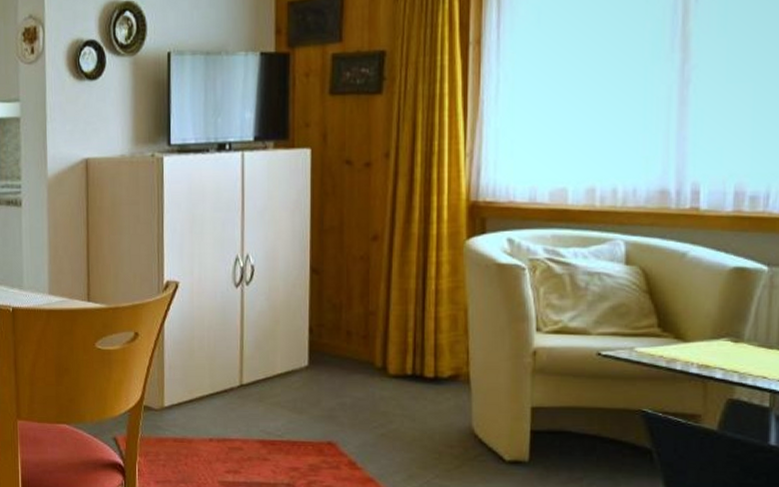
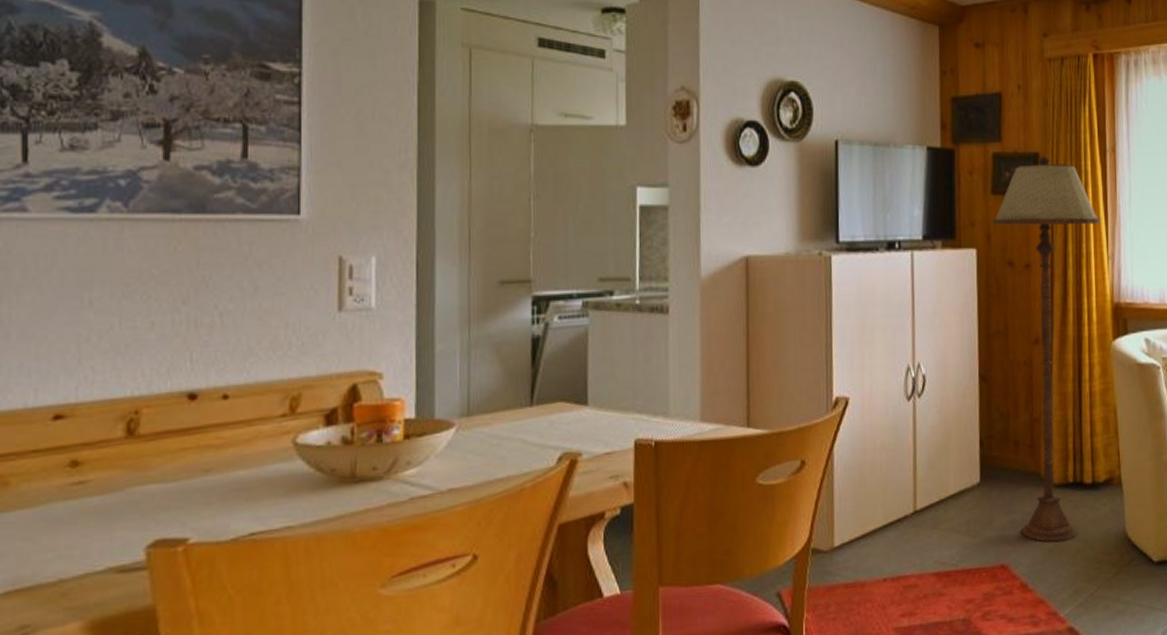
floor lamp: none [330,53,457,429] -> present [993,156,1100,543]

